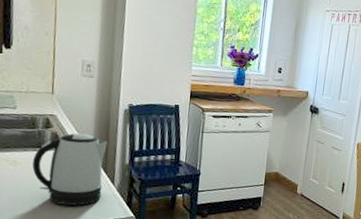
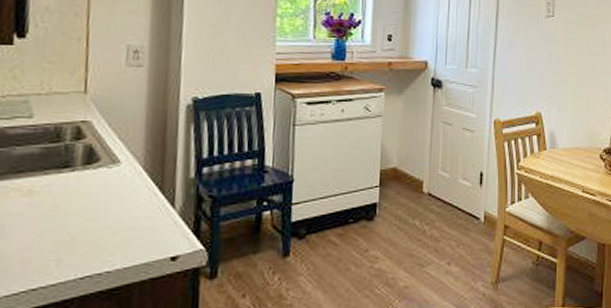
kettle: present [32,133,108,206] -> none [56,142,164,244]

